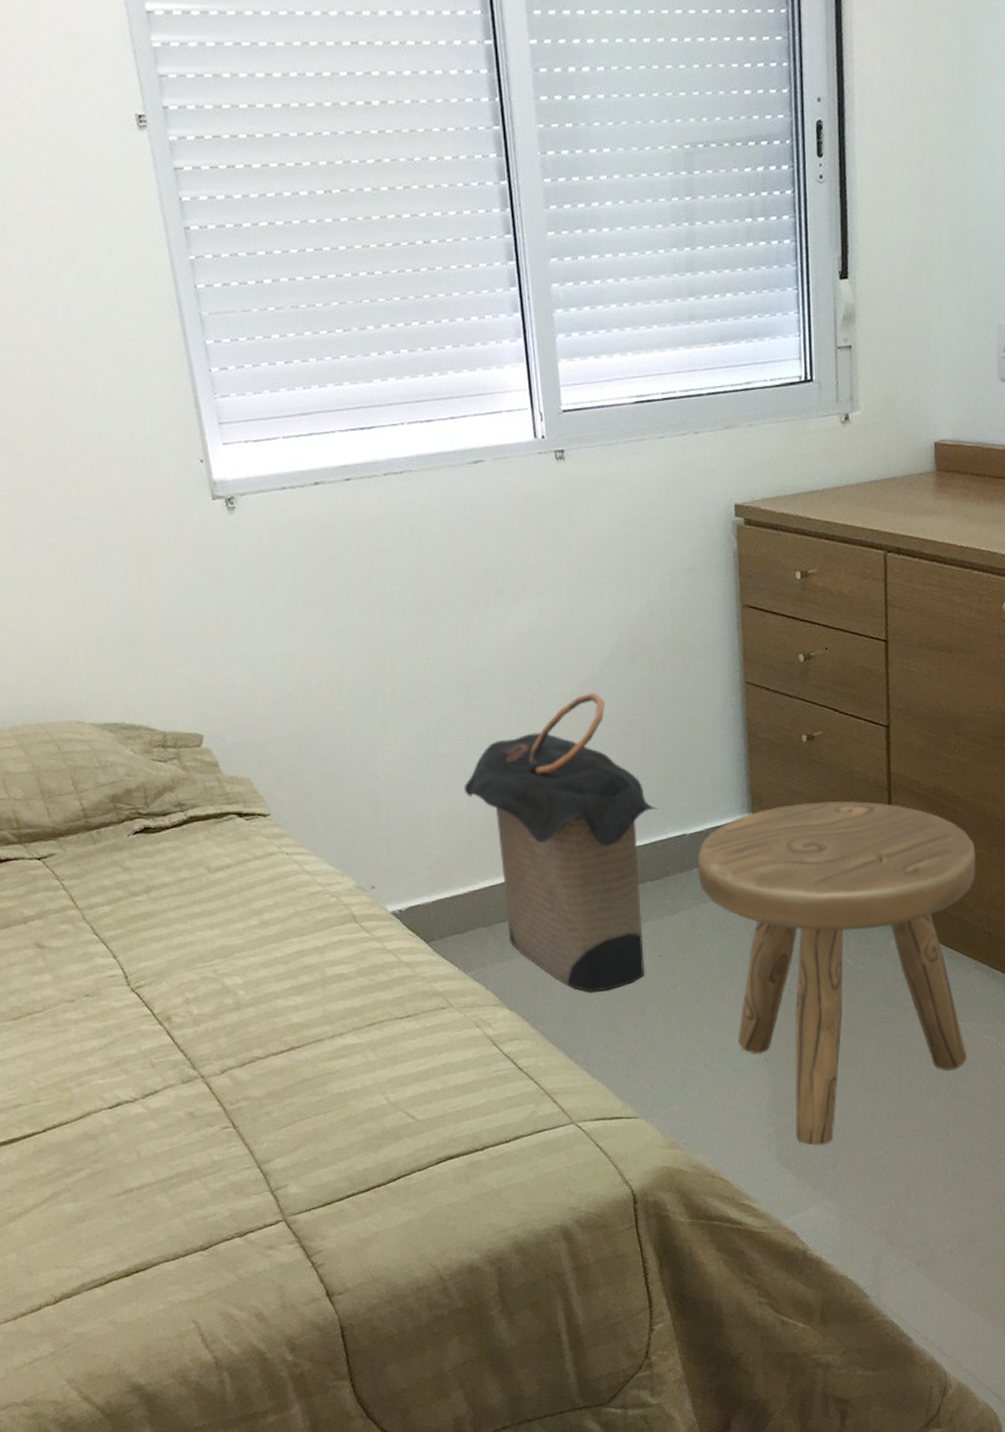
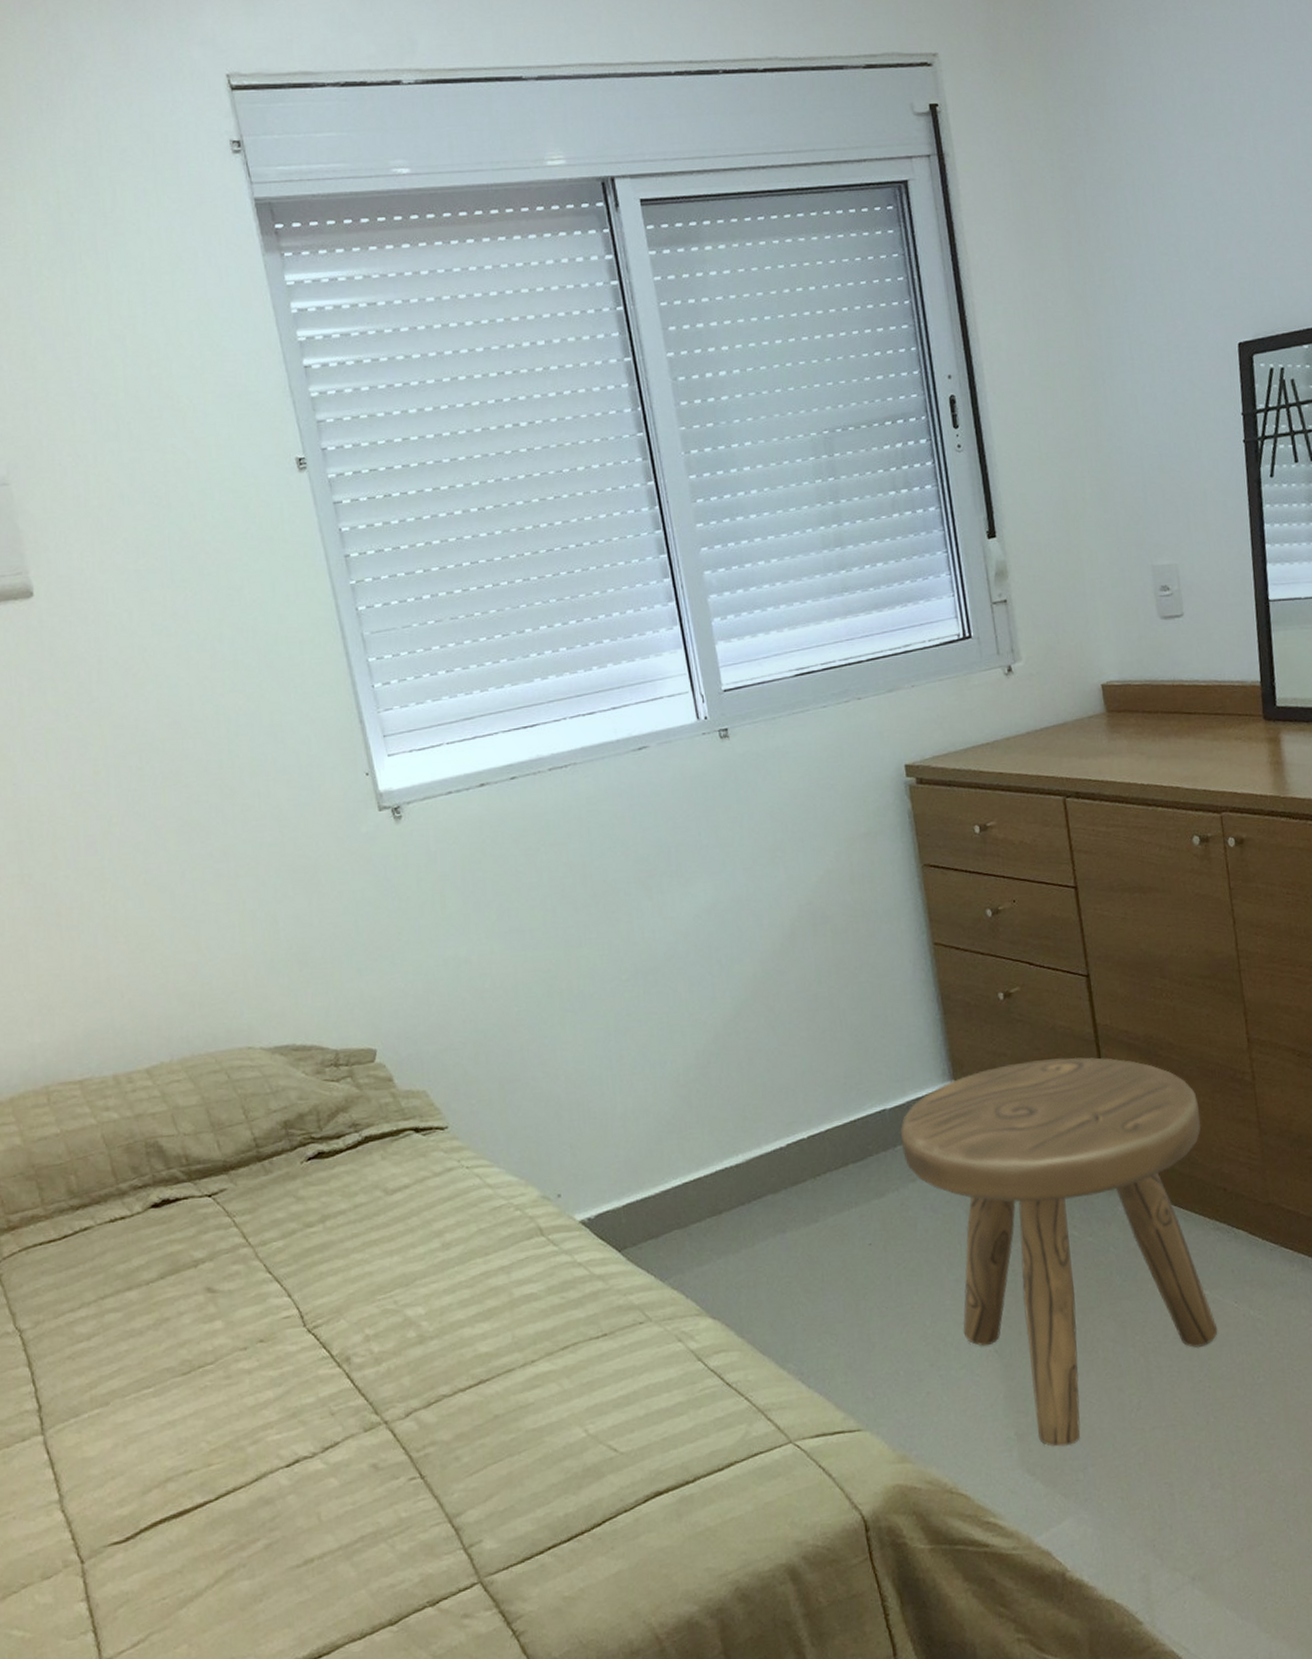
laundry hamper: present [464,693,658,992] -> none [648,969,855,1291]

